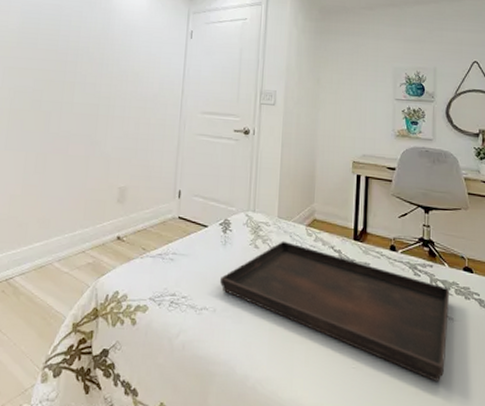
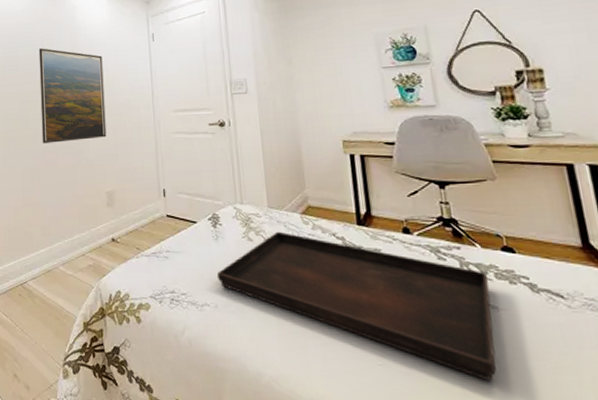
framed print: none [54,25,135,131] -> present [38,48,107,144]

